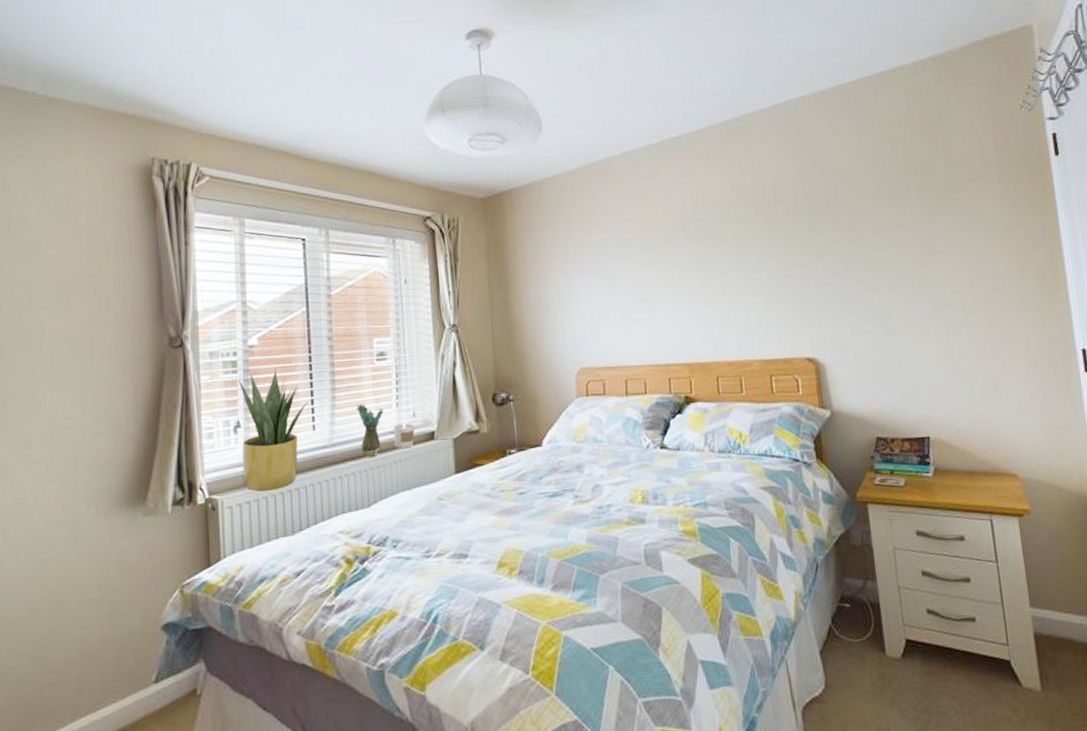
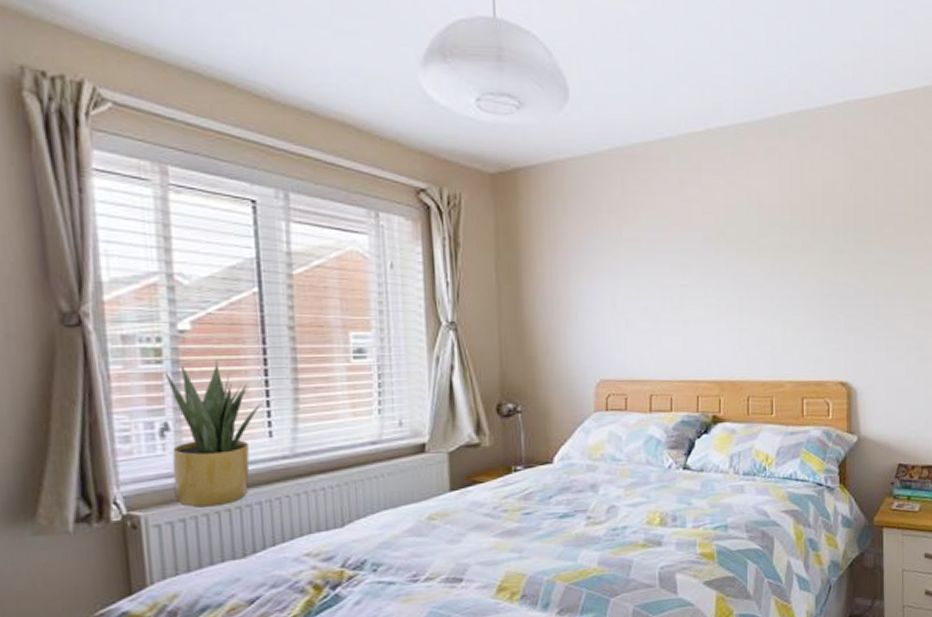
vase: present [356,404,384,457] -> none [326,408,362,471]
candle: present [393,422,415,449] -> none [374,432,401,462]

